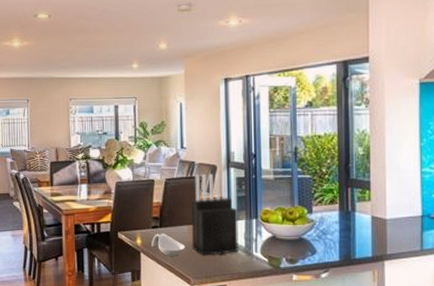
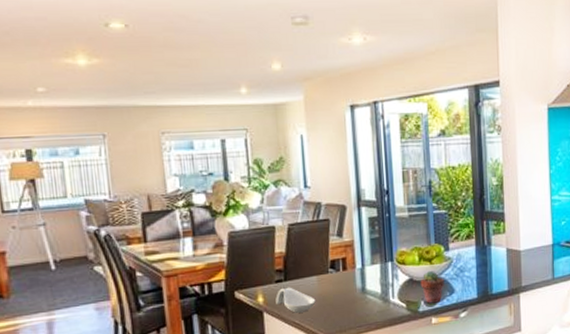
knife block: present [191,173,239,255] -> none [319,213,375,308]
potted succulent: none [283,230,307,261] -> present [420,270,445,304]

